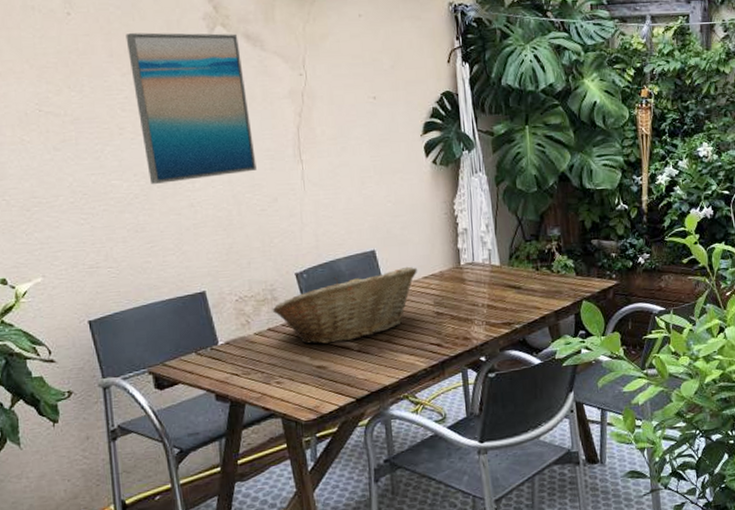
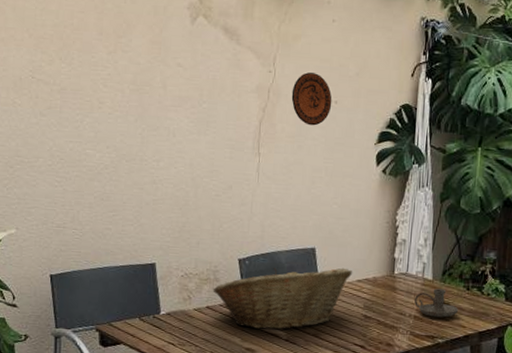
wall art: present [125,32,257,184] -> none [116,15,218,159]
decorative plate: none [326,70,371,125] -> present [291,72,332,126]
candle holder: none [485,273,531,303] -> present [414,288,459,318]

